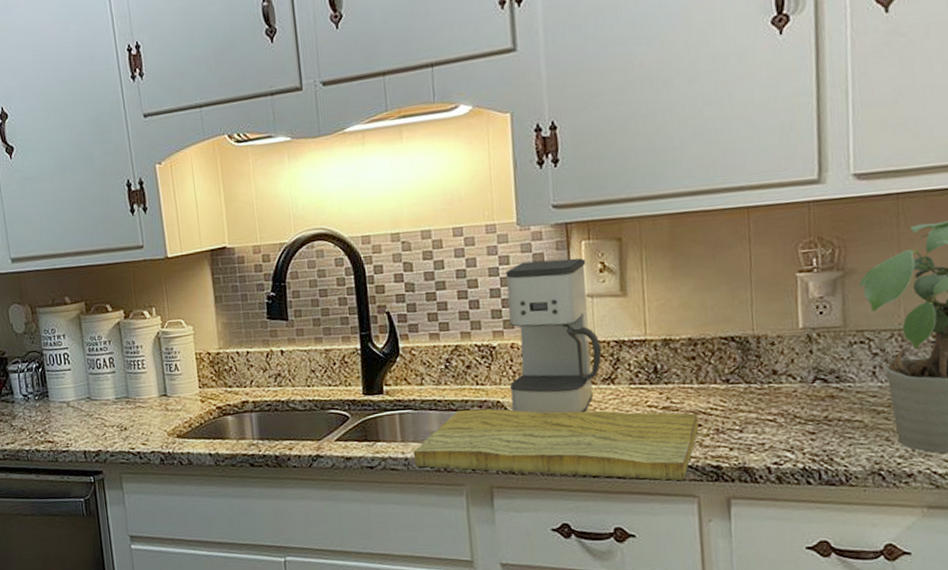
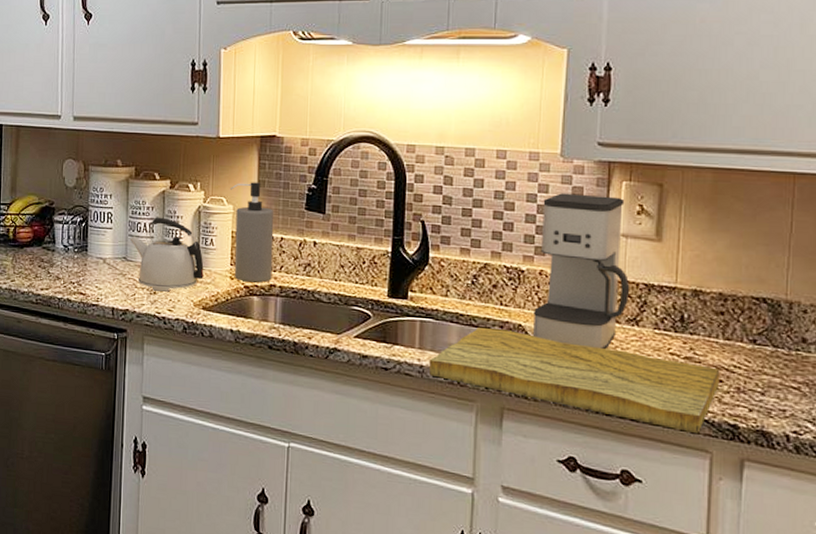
kettle: none [90,349,173,427] -> present [129,217,204,292]
soap dispenser: none [186,298,244,403] -> present [229,182,274,283]

